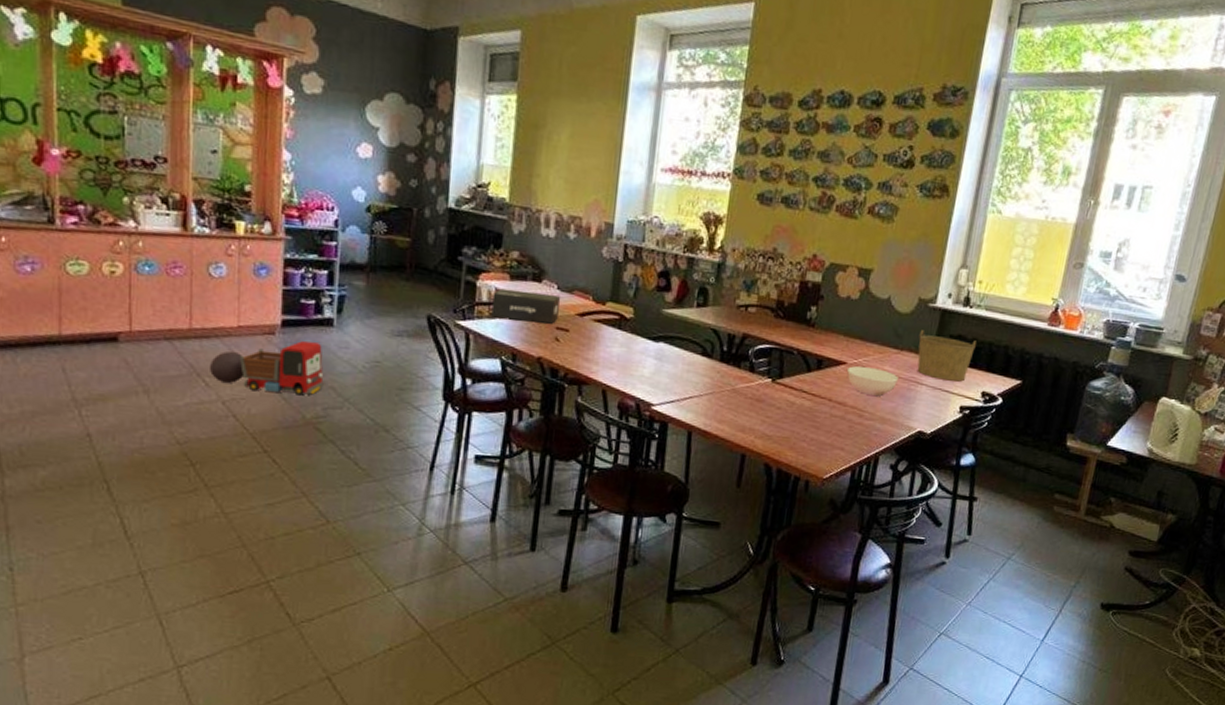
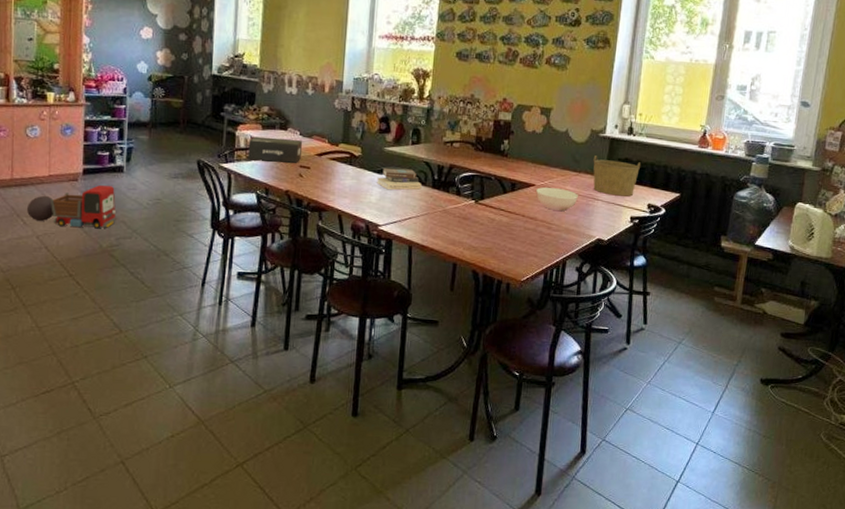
books: none [651,334,707,363] -> present [377,167,422,191]

